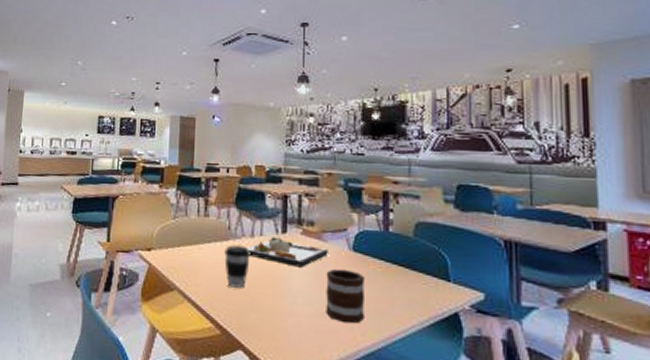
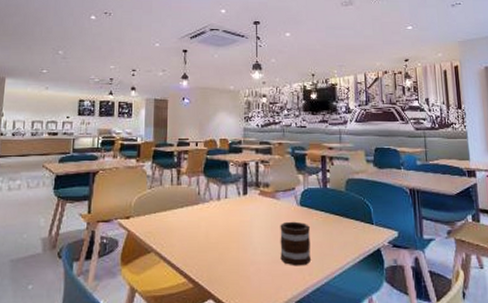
coffee cup: present [224,244,250,288] -> none [195,207,217,245]
dinner plate: present [247,237,328,268] -> none [215,199,281,223]

